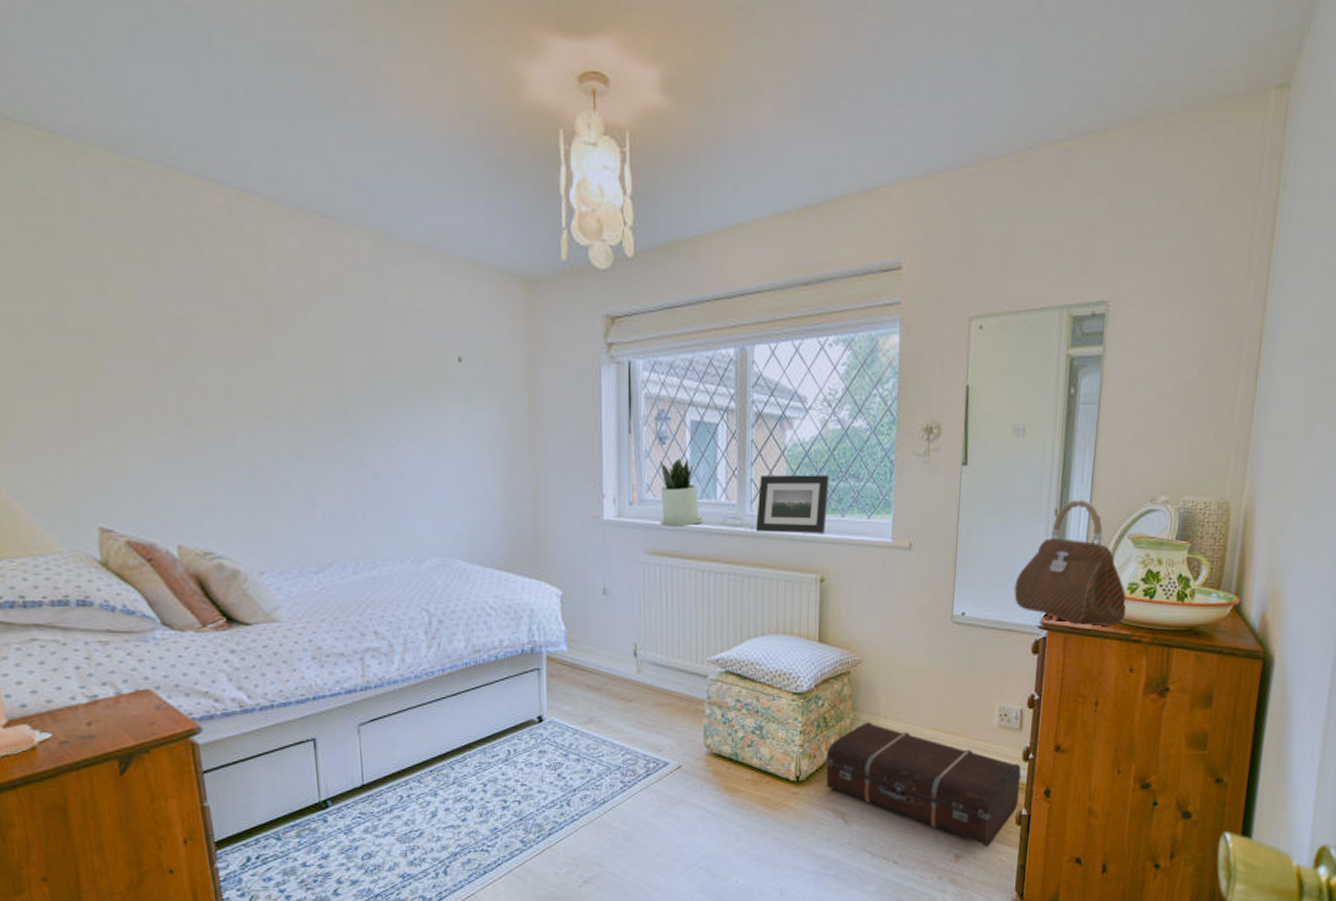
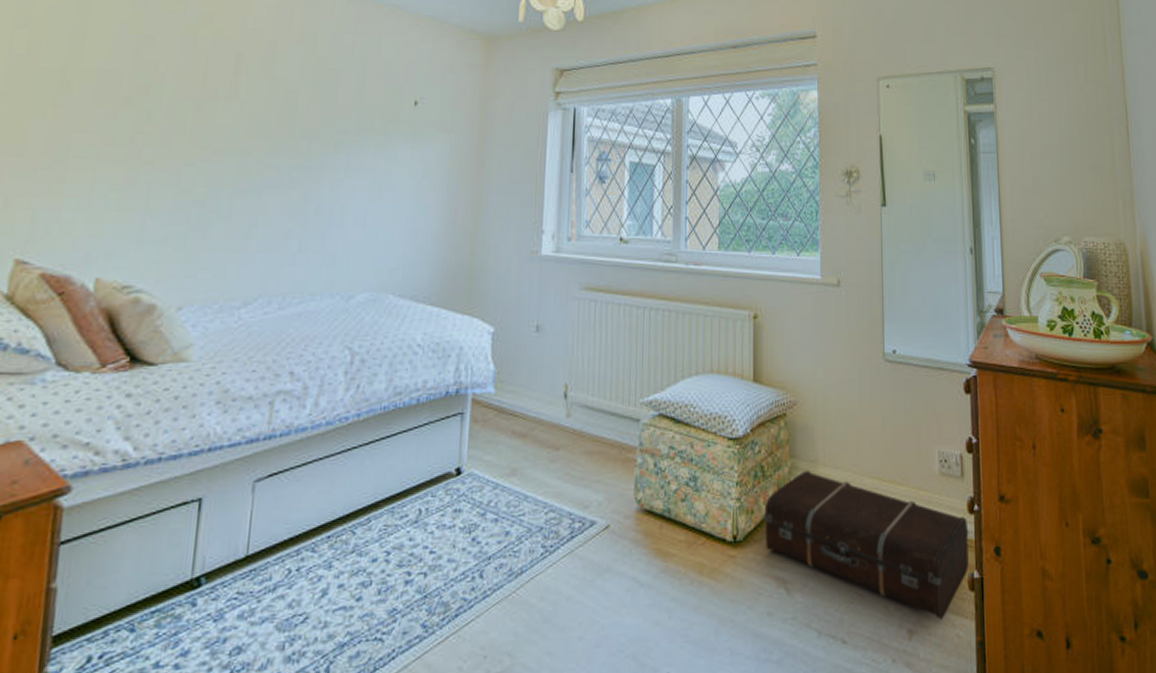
planter: present [659,458,703,528] -> none [597,196,639,263]
picture frame: present [756,474,830,534] -> none [690,213,760,271]
handbag: present [1014,500,1127,627] -> none [940,240,1049,365]

